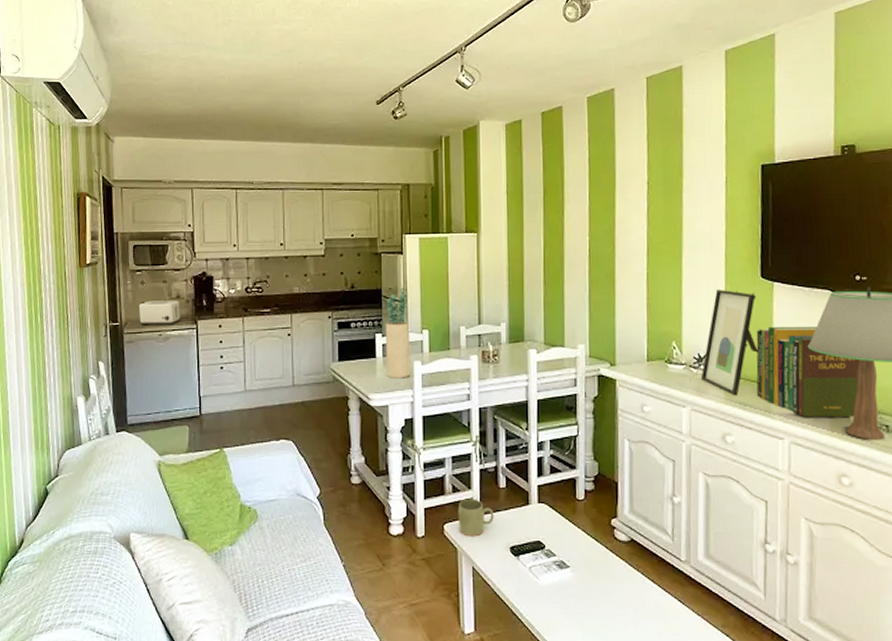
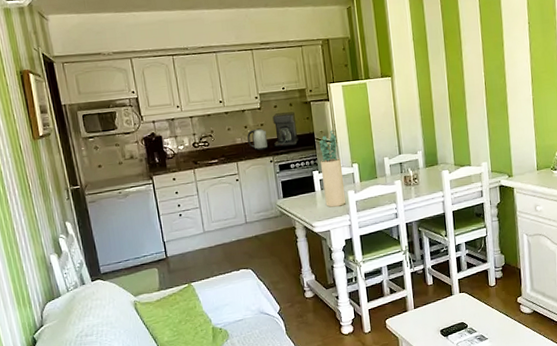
toaster: present [138,300,180,326] -> none [95,160,137,186]
kettle: none [306,278,327,303] -> present [247,128,268,151]
coffee maker: none [335,262,363,302] -> present [272,112,299,148]
mug: present [457,498,494,537] -> none [395,296,426,327]

